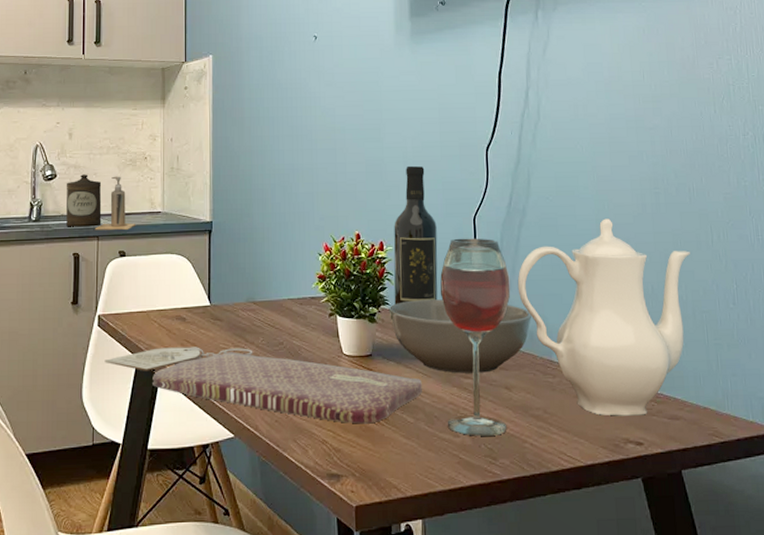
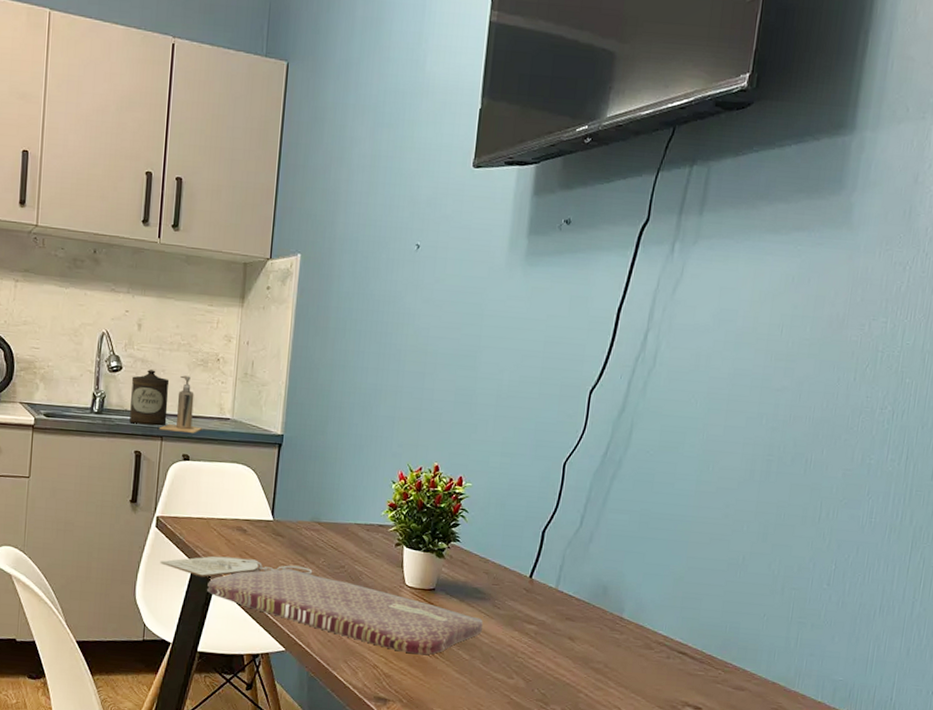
bowl: present [388,299,532,374] -> none [458,540,610,621]
wine bottle: present [393,165,438,304] -> none [466,400,523,544]
wineglass: present [440,238,511,436] -> none [502,482,593,682]
teapot: present [517,218,690,416] -> none [598,481,793,682]

